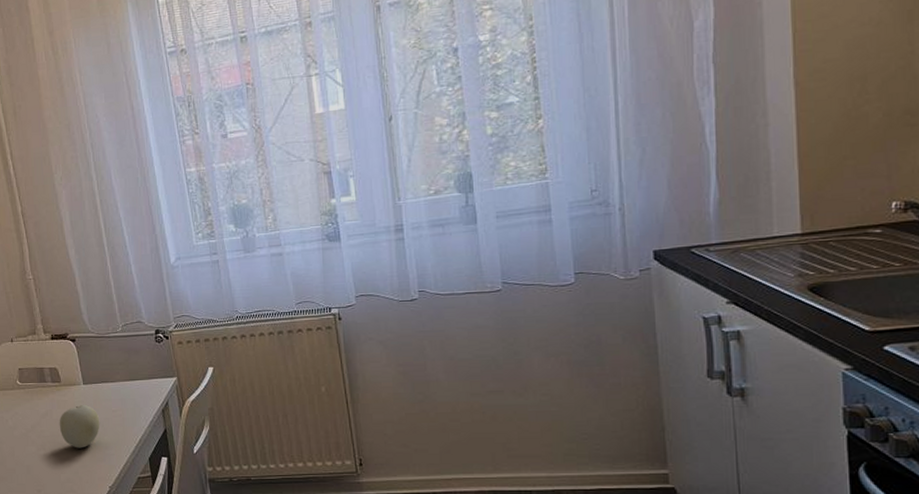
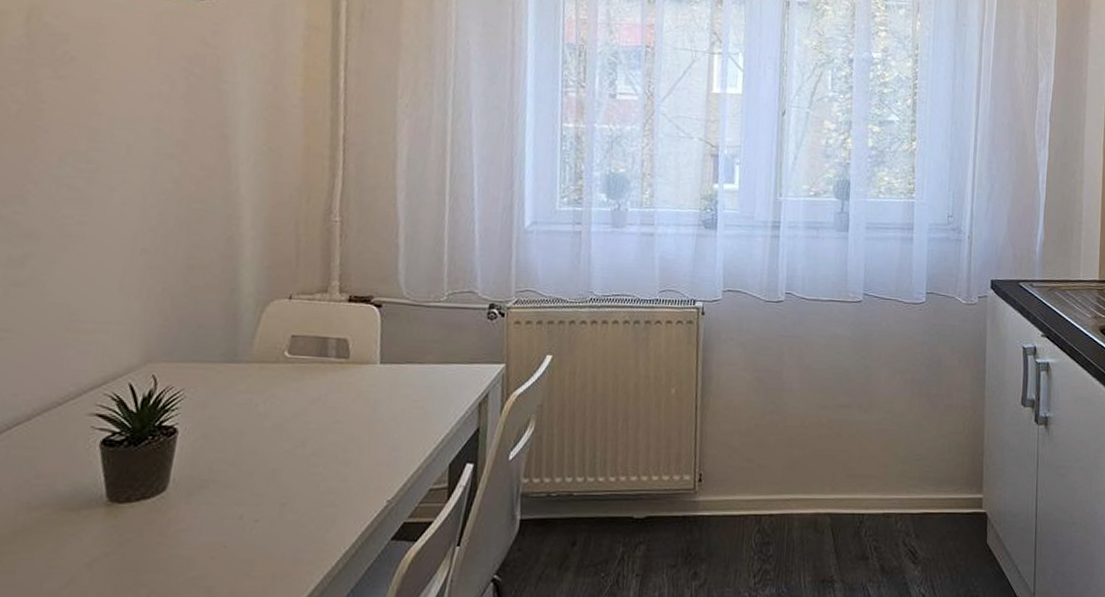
fruit: present [59,404,100,449] -> none [333,389,393,448]

